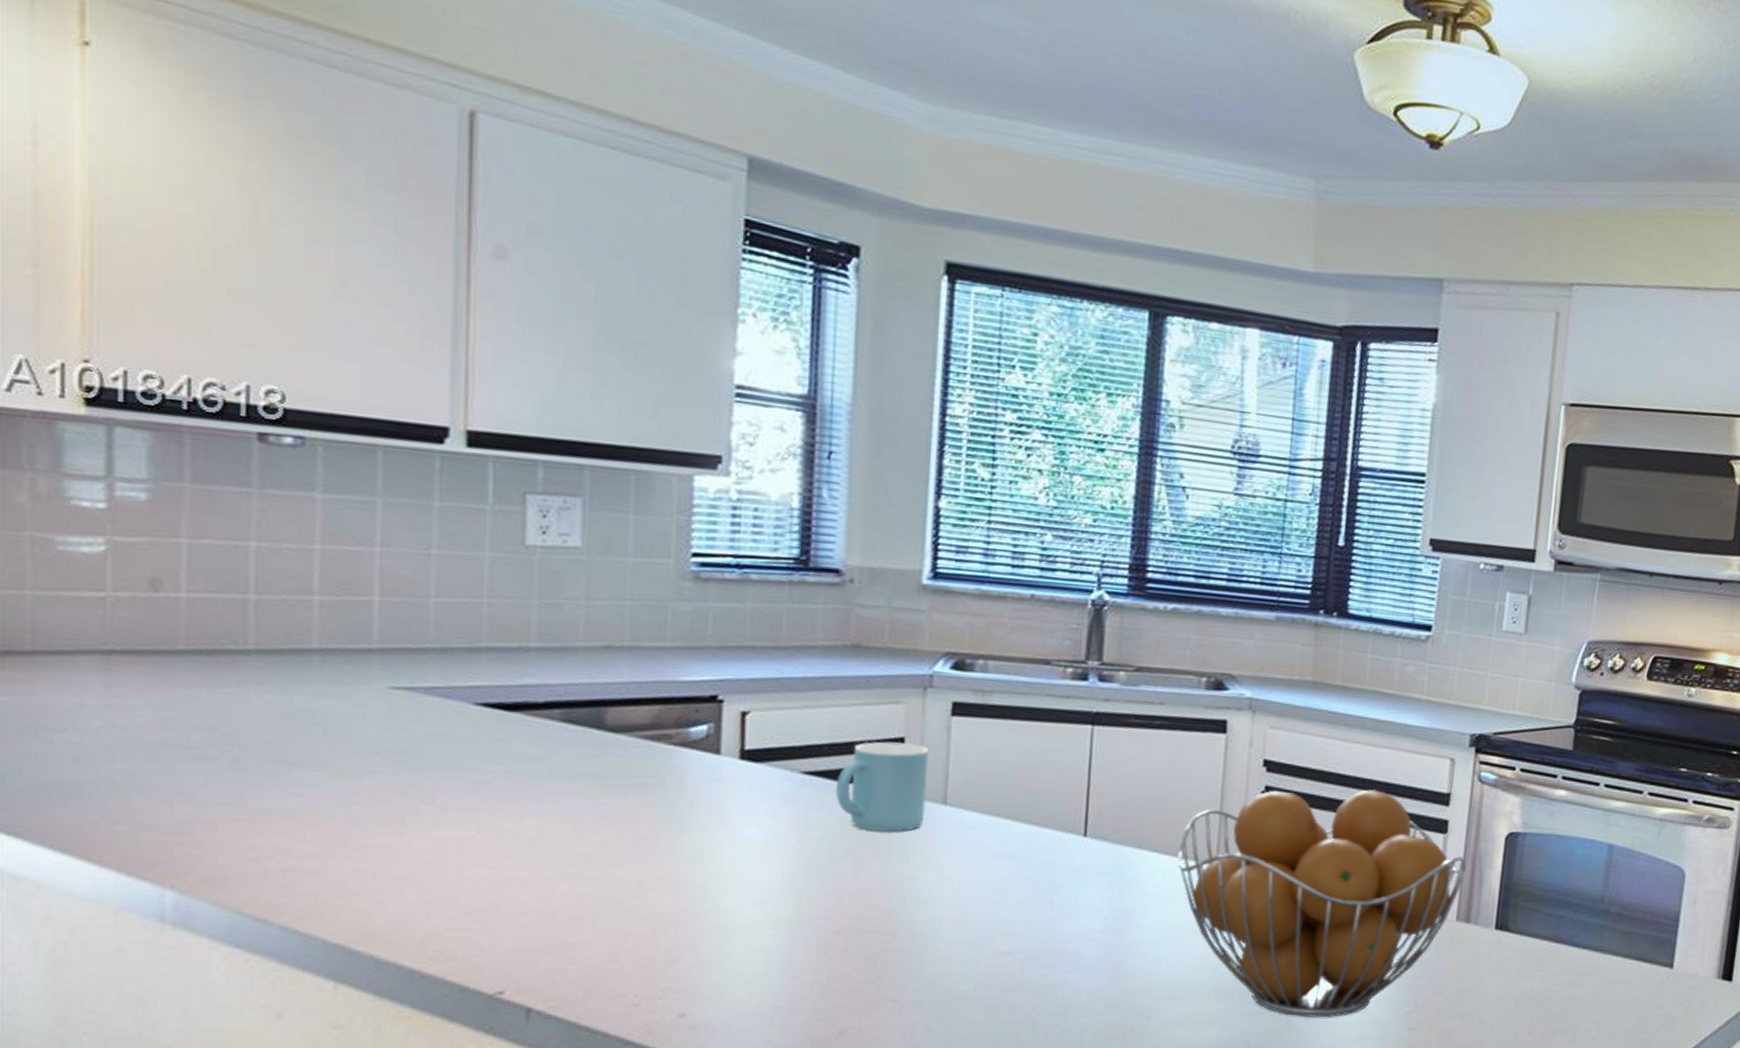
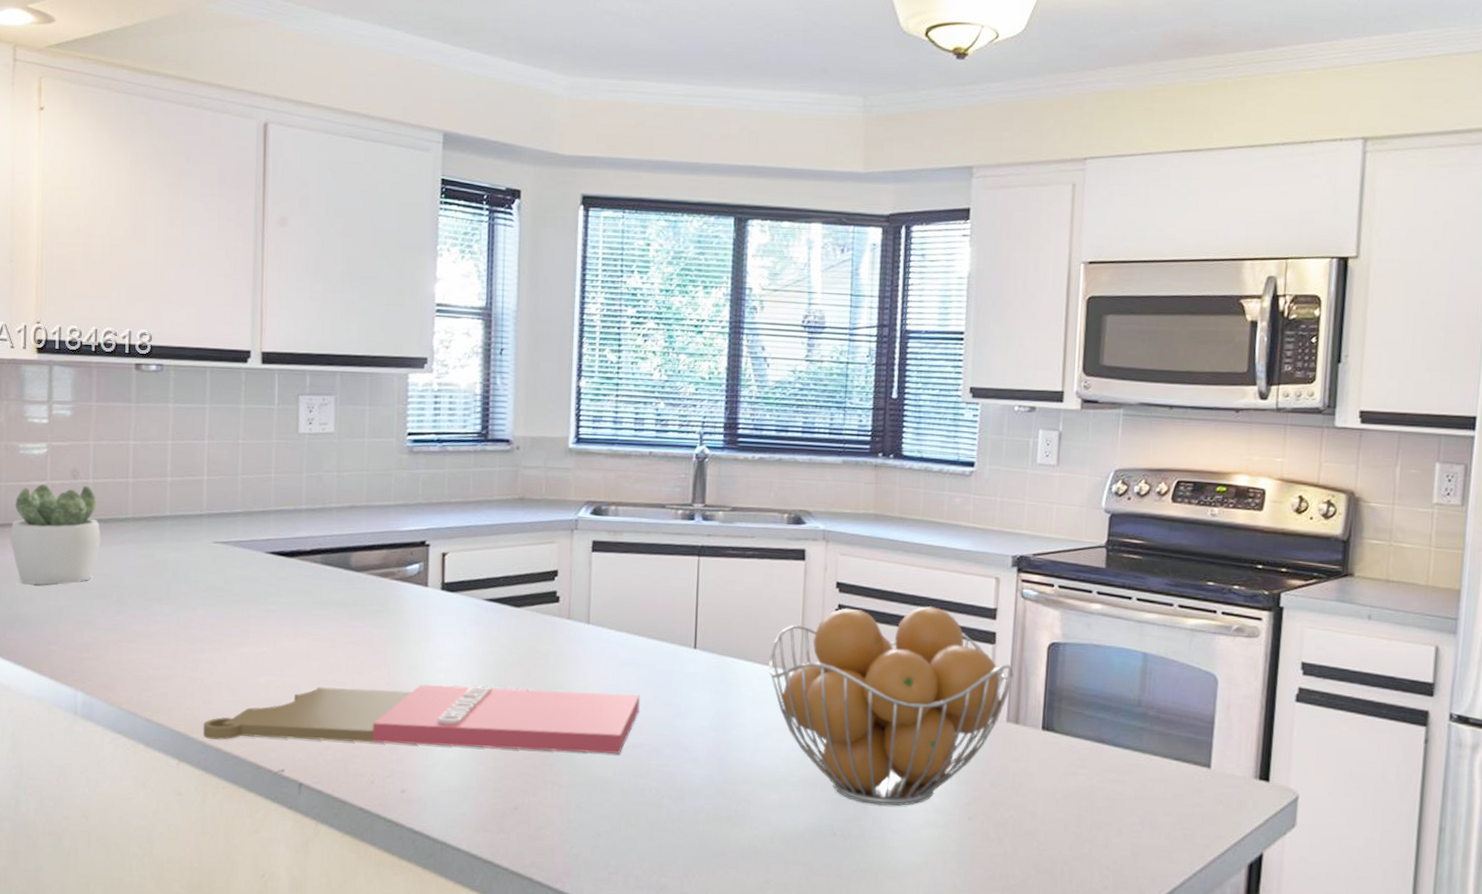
succulent plant: none [42,596,202,741] -> present [10,484,101,586]
cutting board: none [376,879,1013,964] -> present [203,684,641,754]
mug: present [836,741,929,833] -> none [509,574,576,647]

